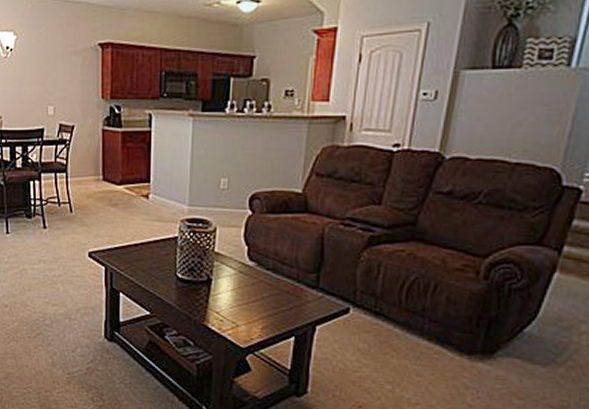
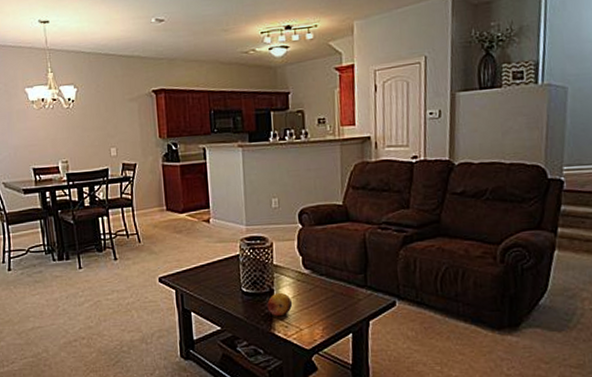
fruit: none [203,282,232,309] -> present [267,292,293,317]

